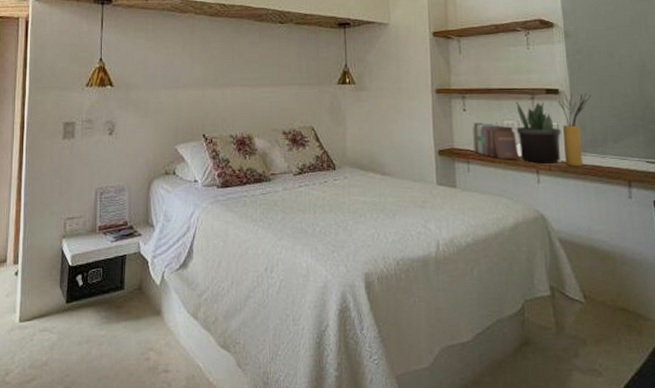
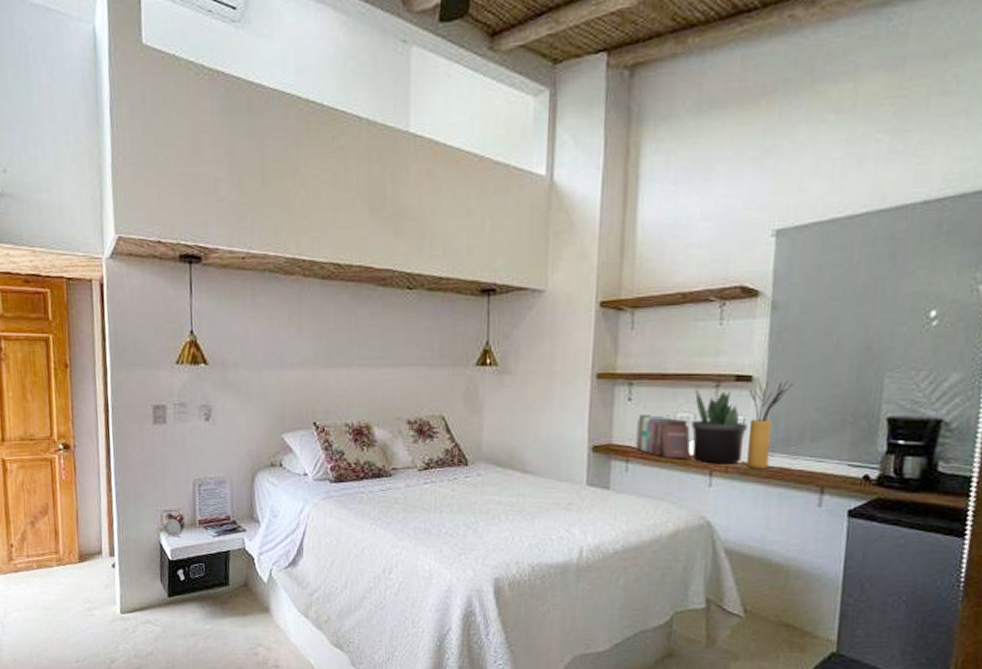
alarm clock: none [66,217,87,244] -> present [163,510,186,537]

